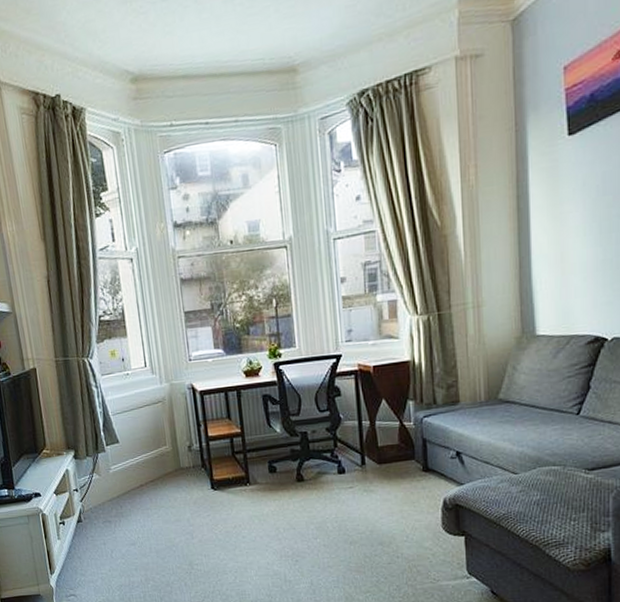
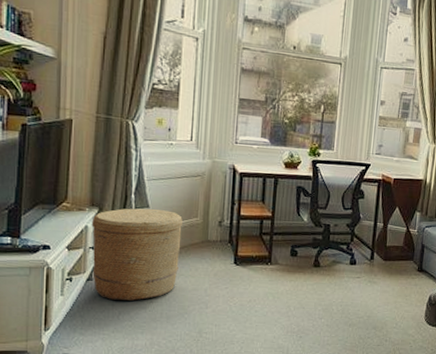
basket: none [70,443,158,539] -> present [91,208,183,301]

